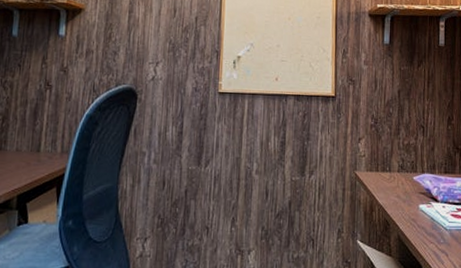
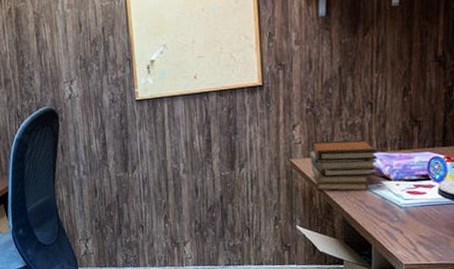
book stack: none [371,157,428,210] -> present [309,139,378,191]

